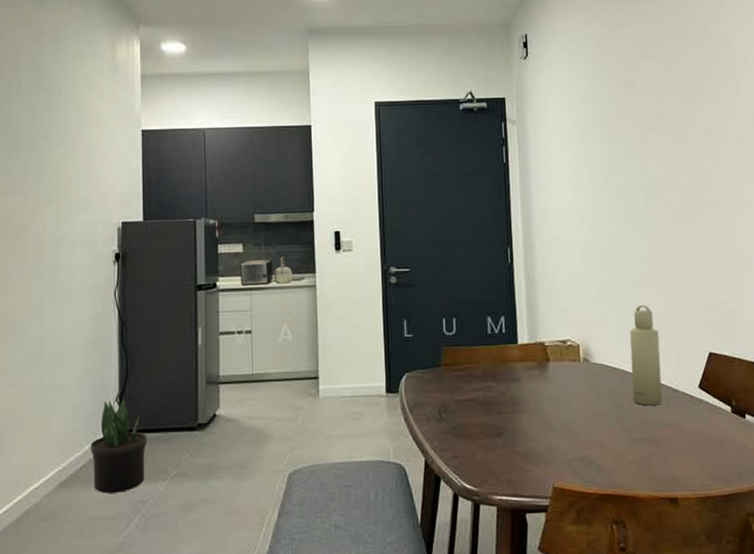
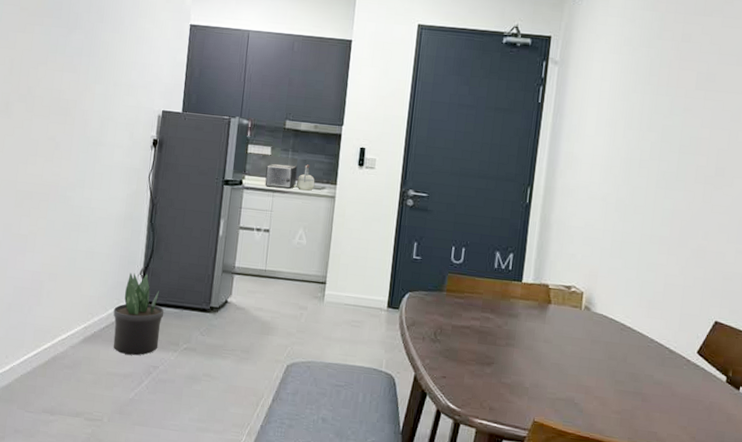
bottle: present [630,305,662,406] -> none [627,264,667,363]

